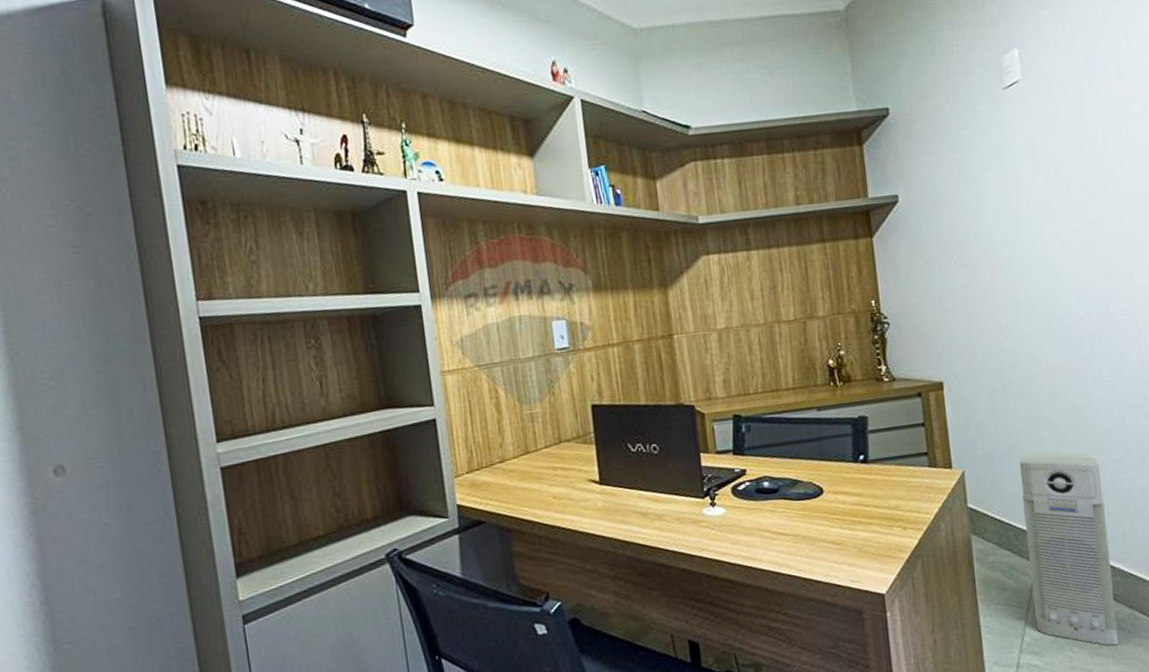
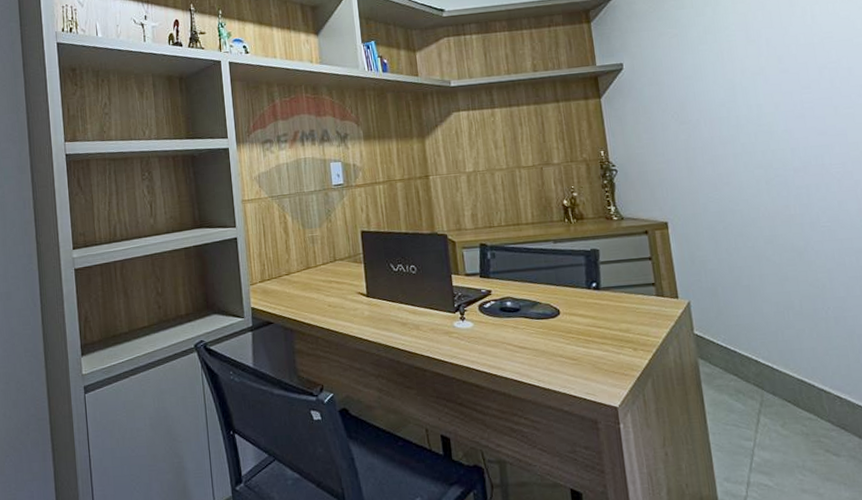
air purifier: present [1019,450,1118,646] -> none [743,286,849,472]

